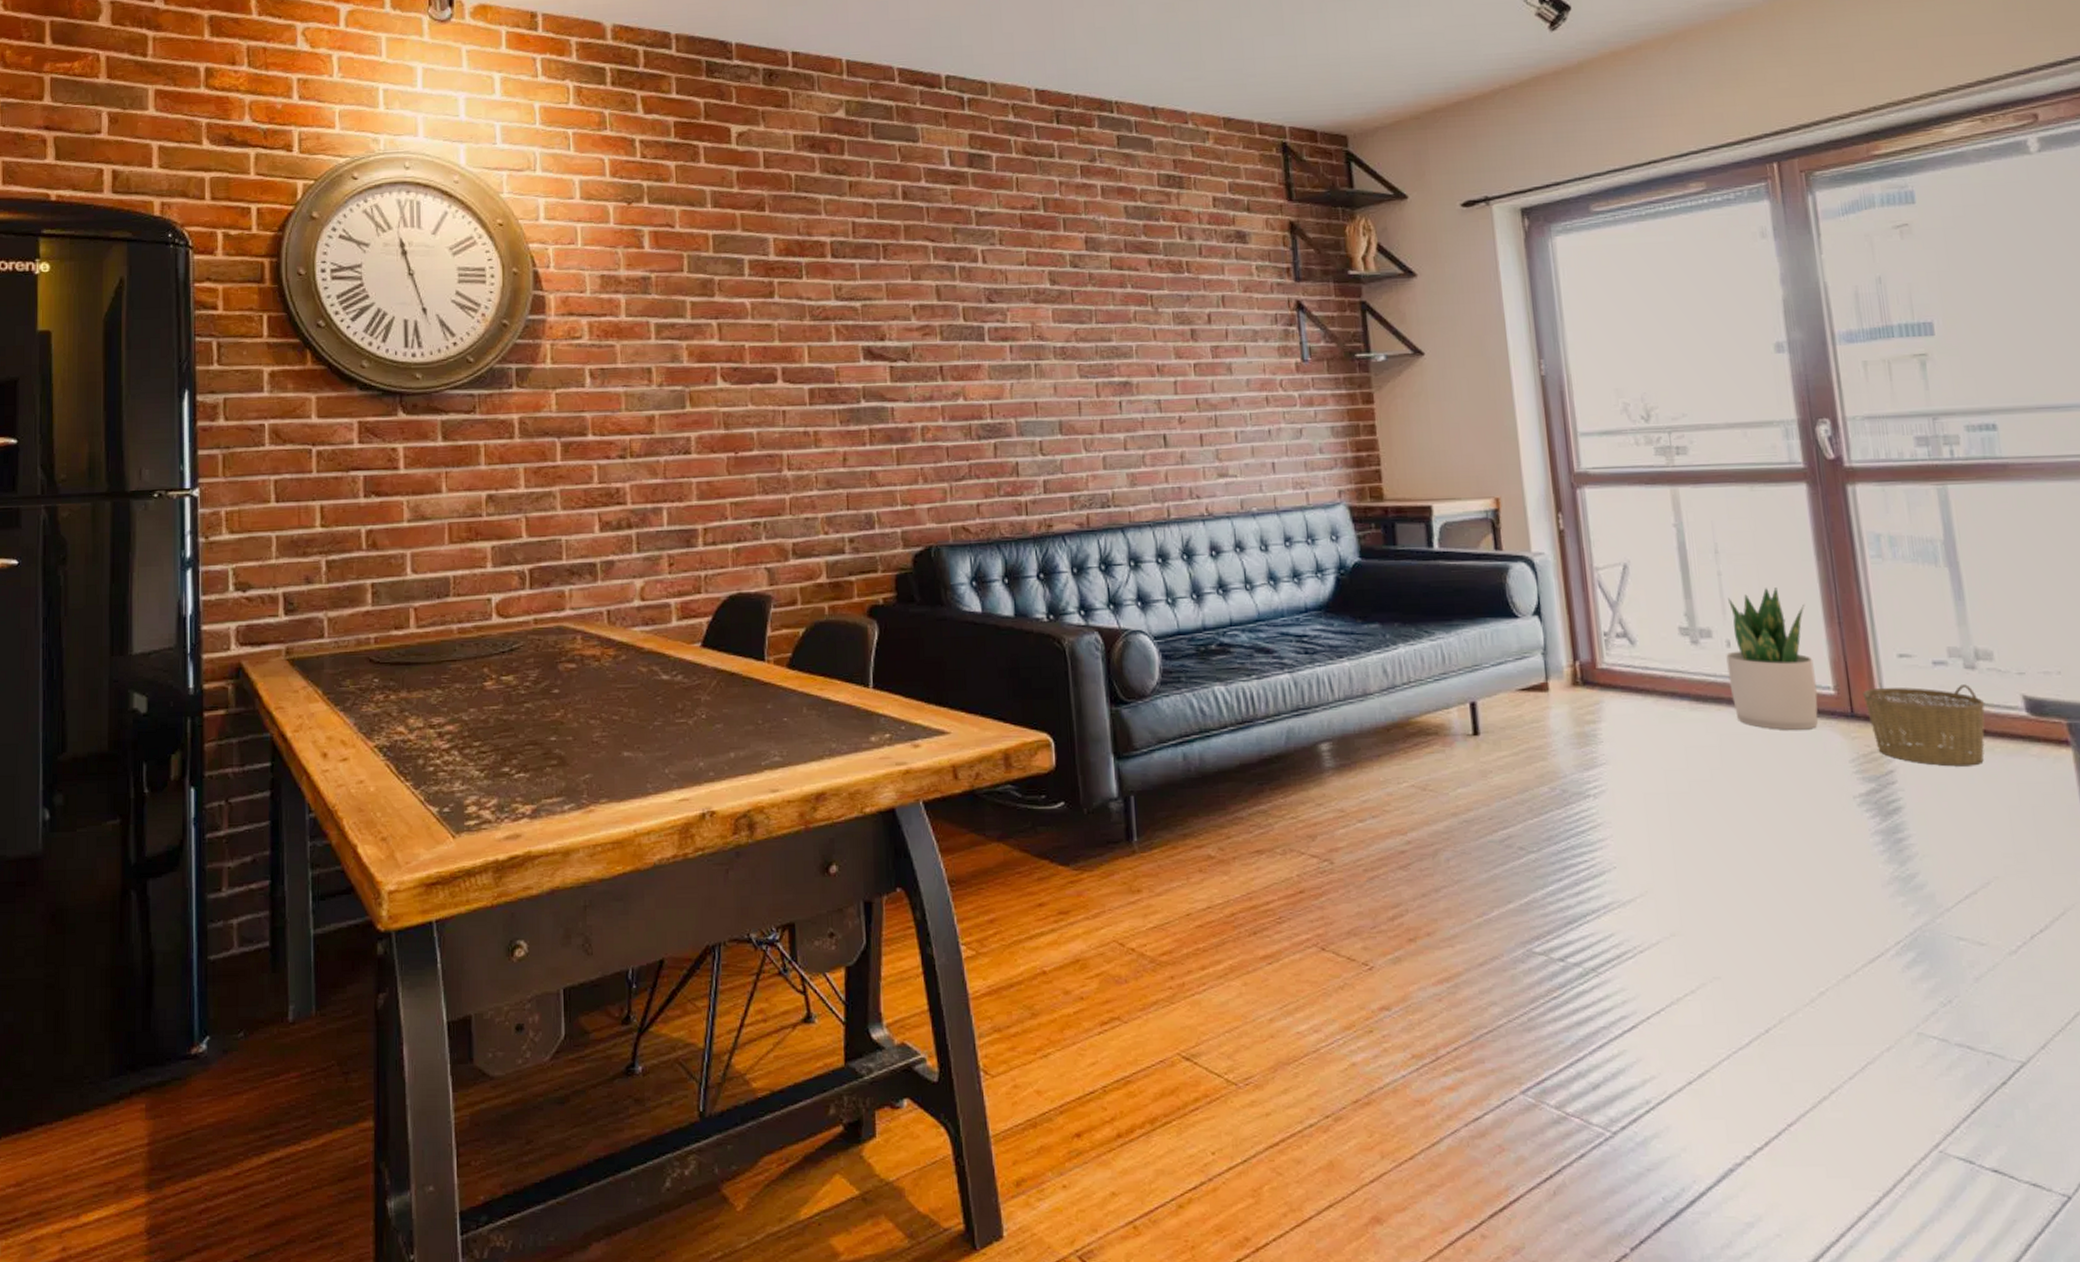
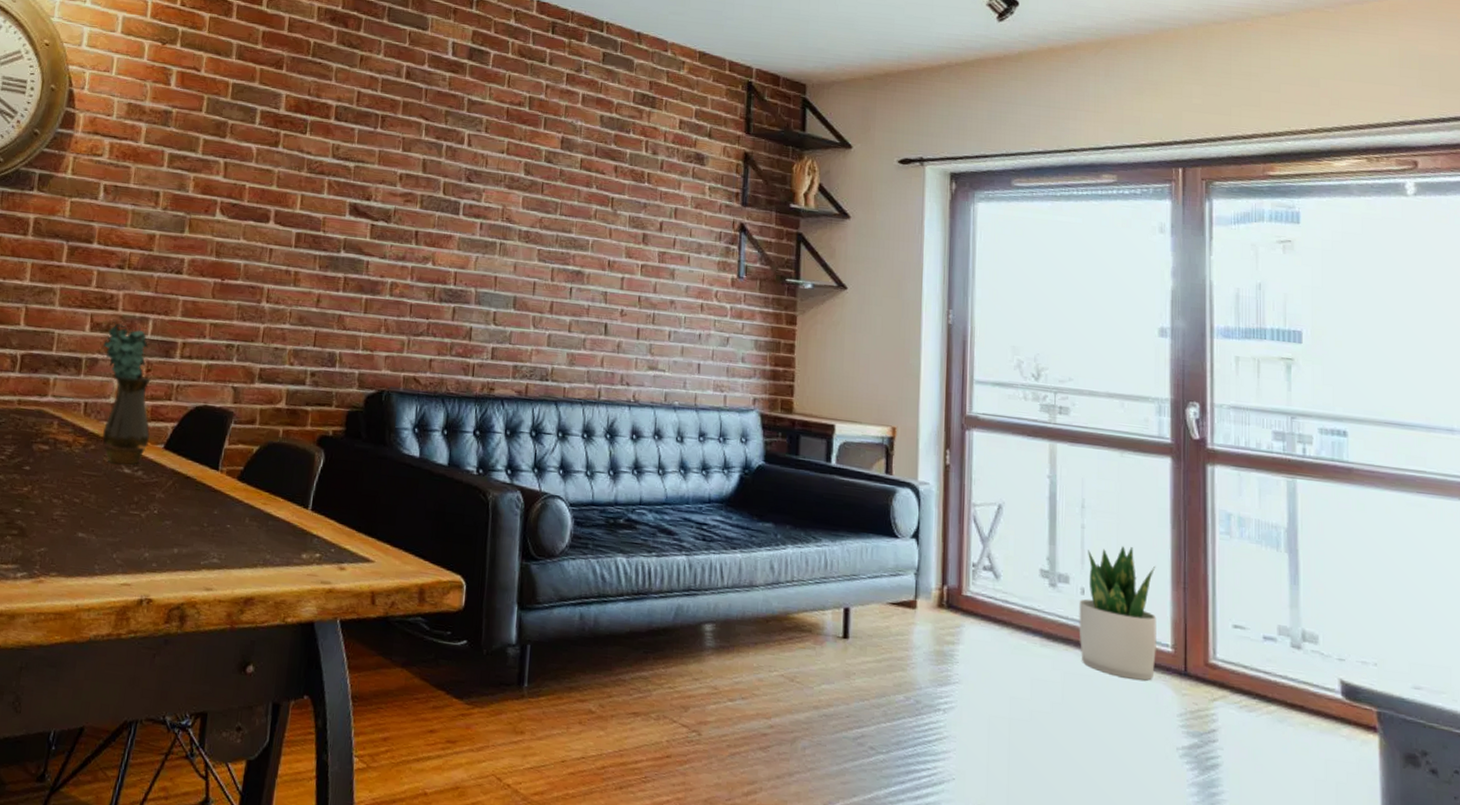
vase: none [617,515,684,672] -> present [102,319,151,466]
basket: present [1862,684,1985,767] -> none [1197,652,1306,737]

